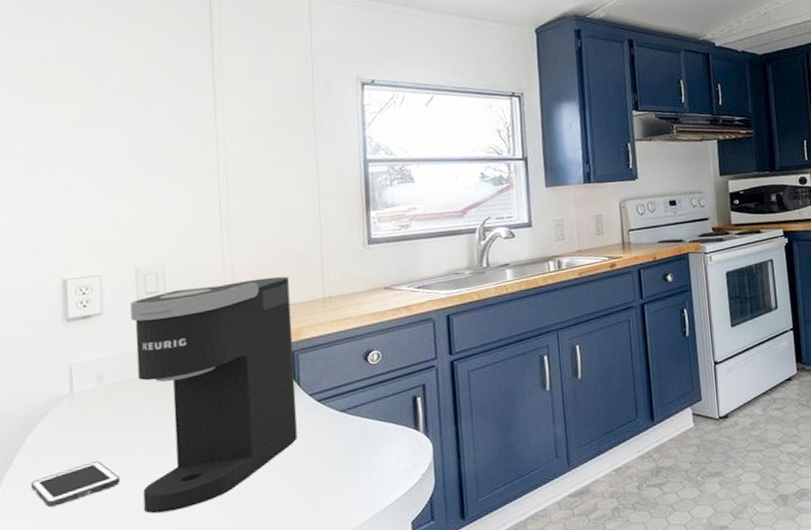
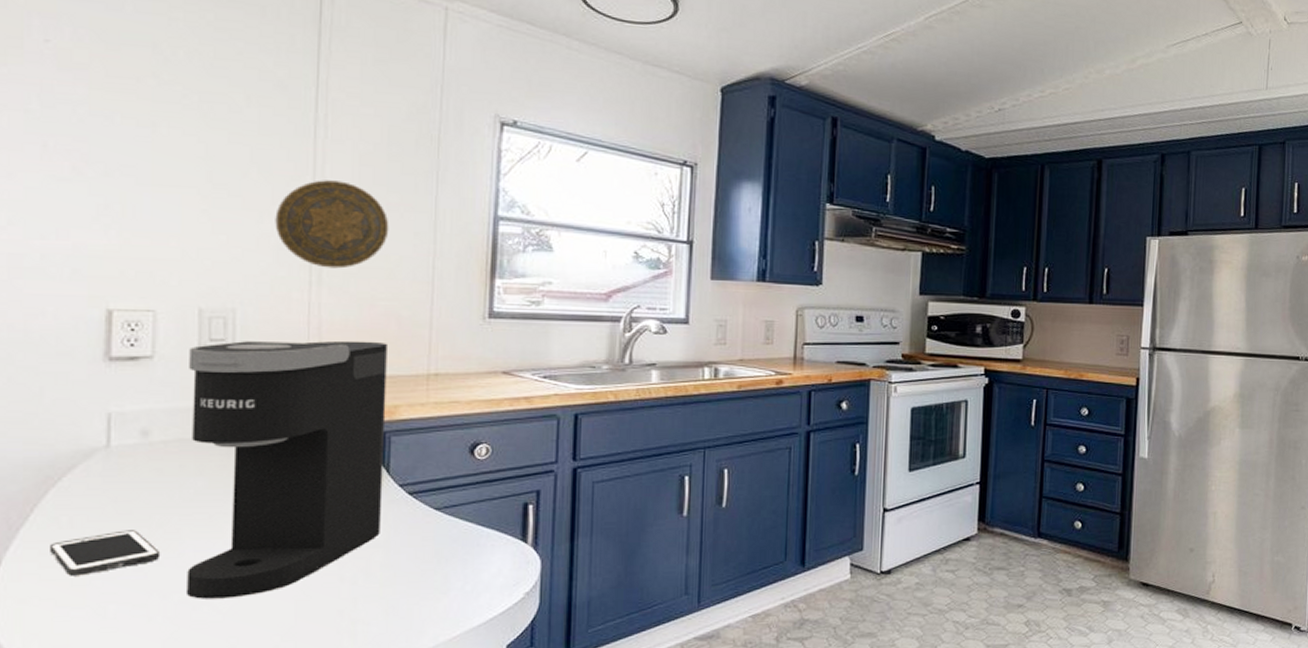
decorative plate: none [189,148,281,222] -> present [275,180,389,269]

